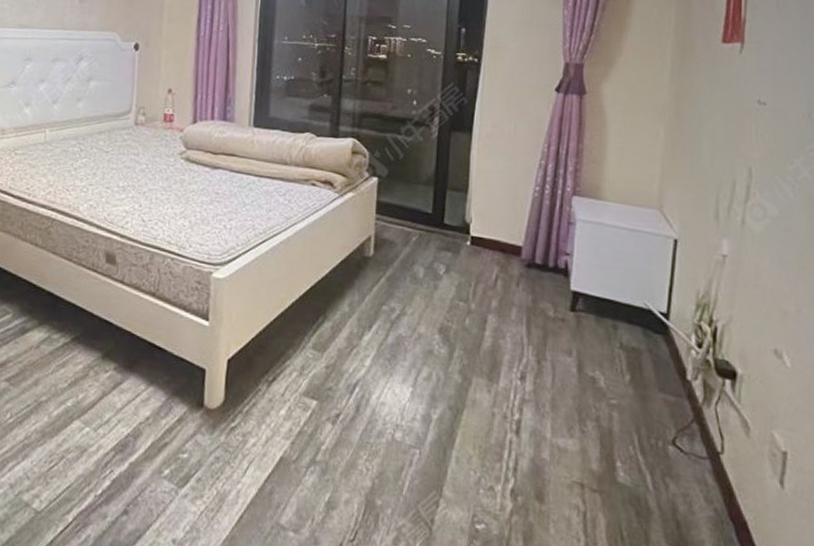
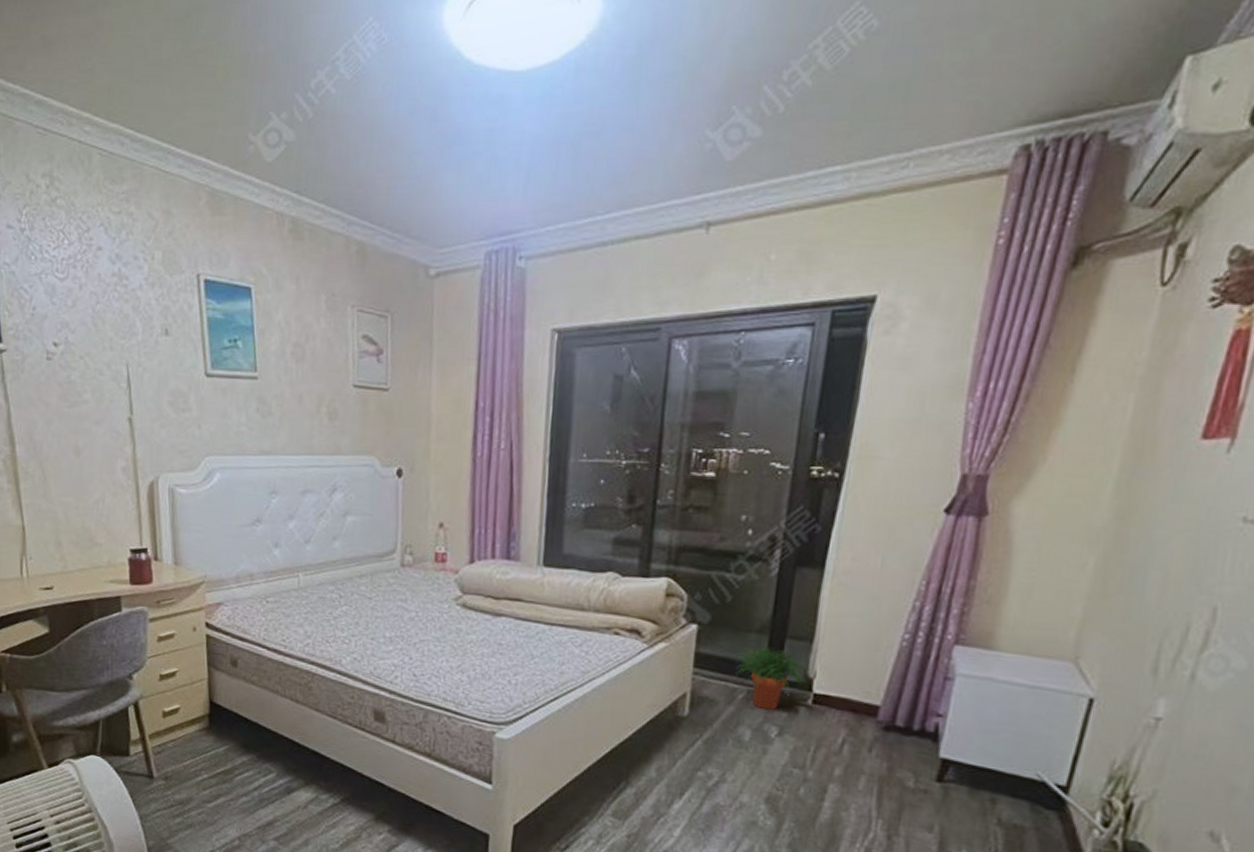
potted plant: none [409,197,468,251] -> present [736,647,812,711]

